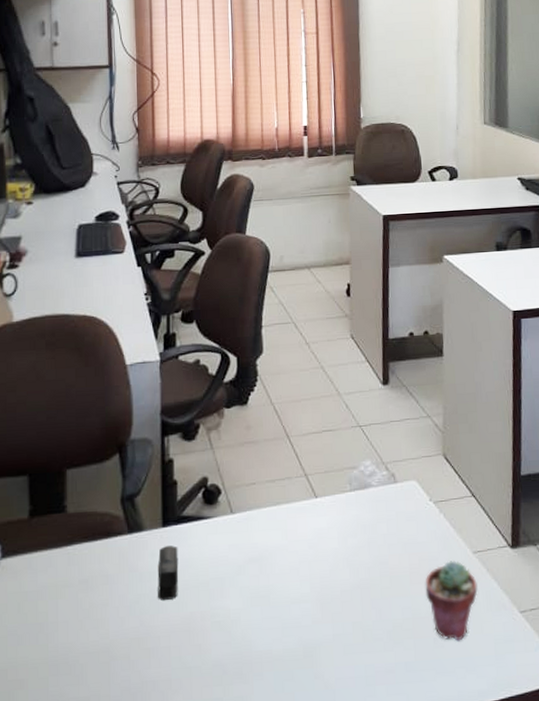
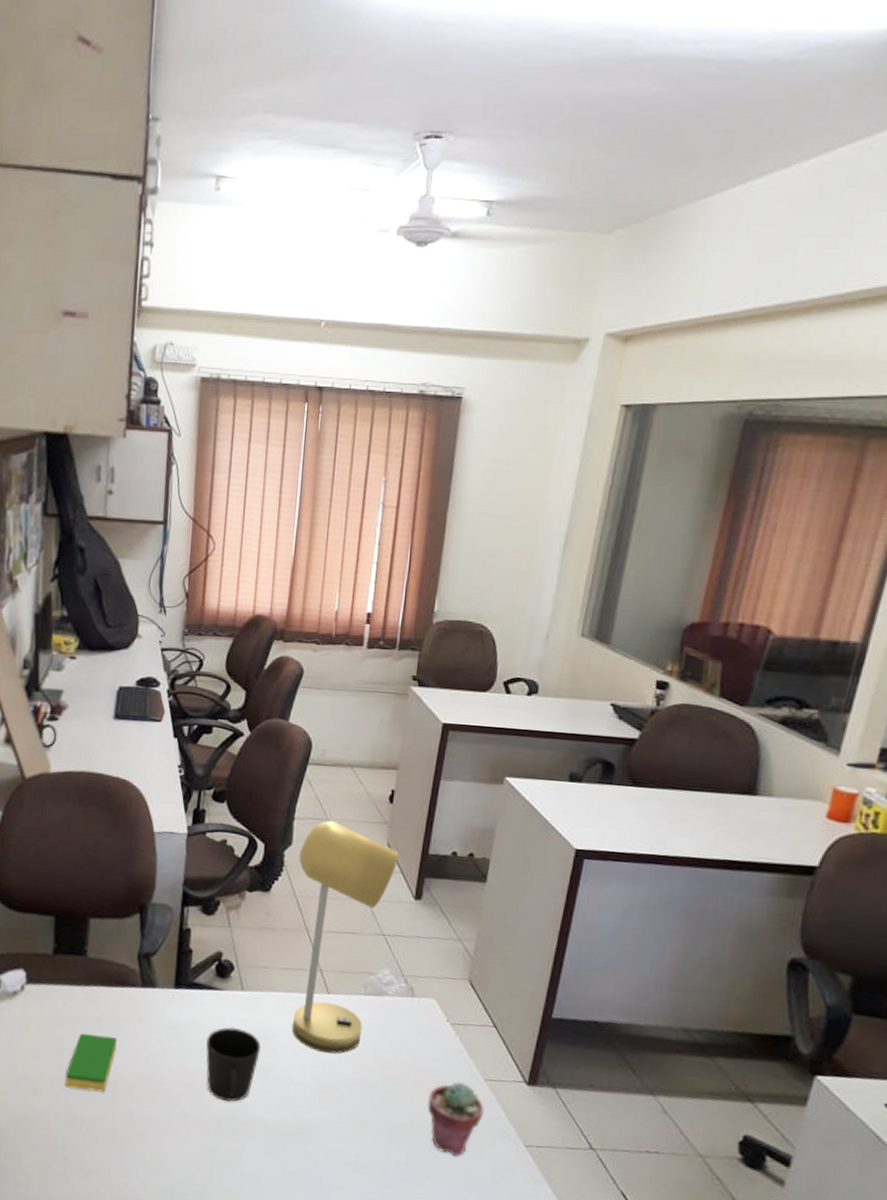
dish sponge: none [52,597,107,670] -> present [65,1033,117,1092]
stapler: present [158,545,179,600] -> none [164,1005,187,1054]
cup: none [200,555,257,642] -> present [206,1027,261,1102]
desk lamp: none [271,322,363,561] -> present [292,820,399,1054]

